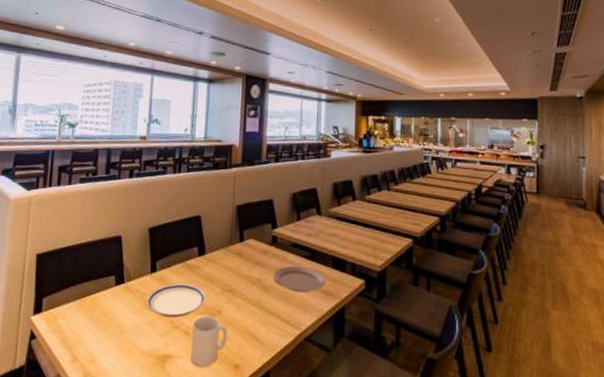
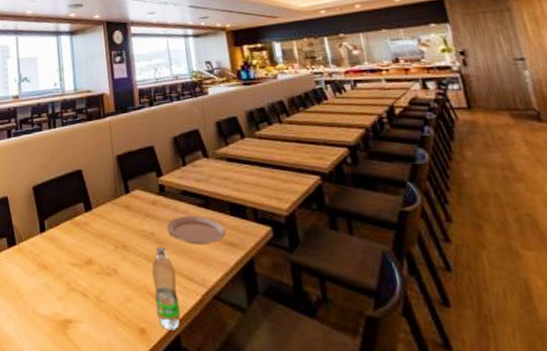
plate: present [146,283,206,317] -> none [39,242,99,278]
cup: present [190,315,227,367] -> none [89,275,128,332]
bottle: none [252,292,275,367] -> present [152,246,181,330]

